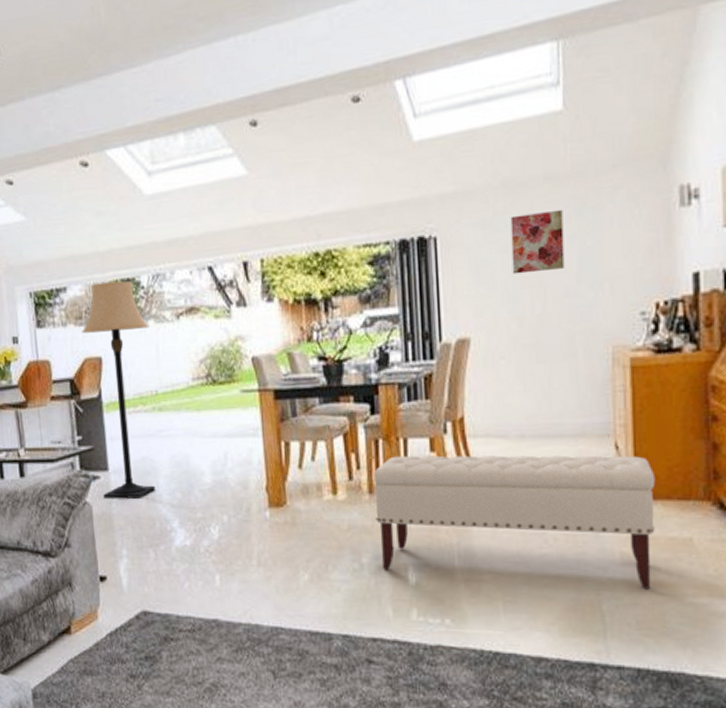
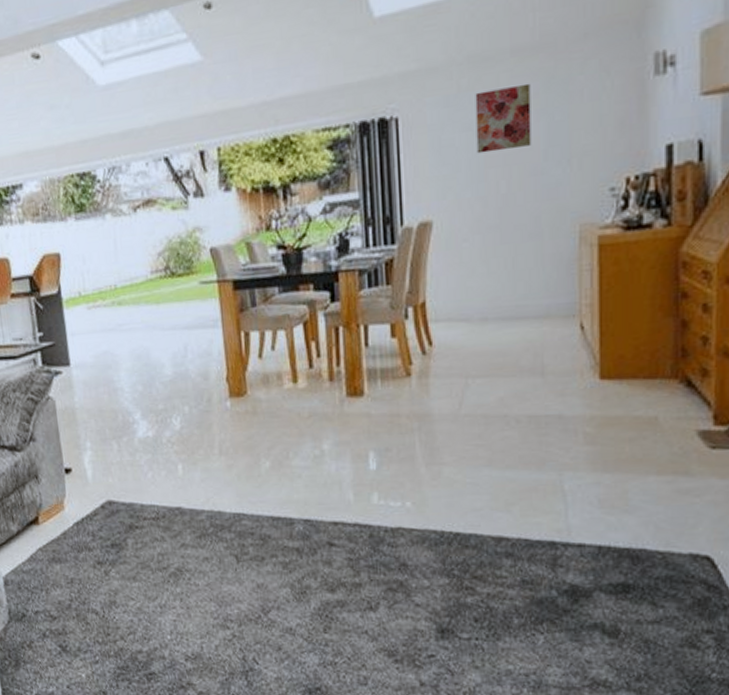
lamp: present [81,280,155,499] -> none [39,175,117,394]
bench: present [373,455,656,590] -> none [334,336,621,469]

